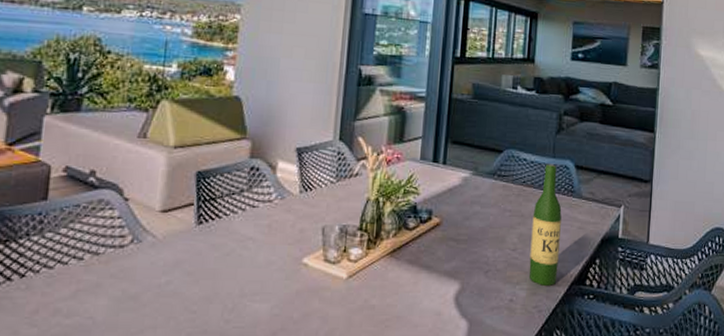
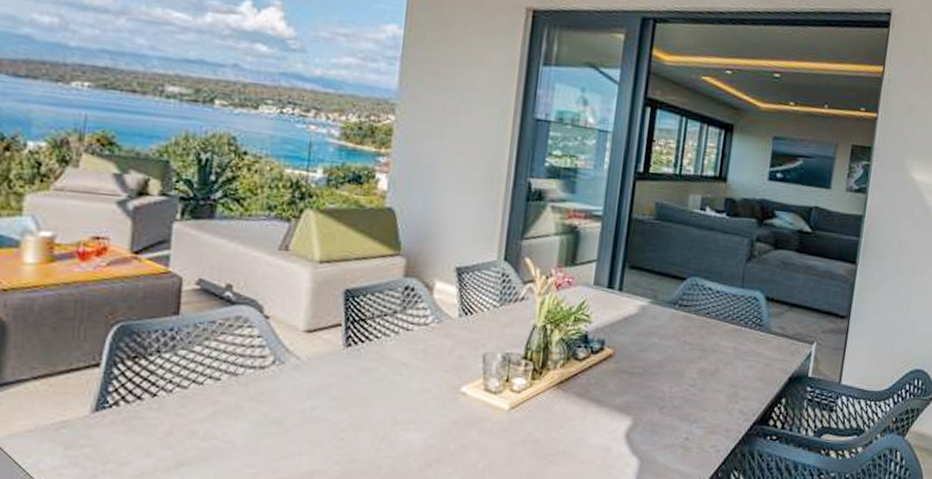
wine bottle: present [529,164,562,286] -> none [707,294,748,425]

